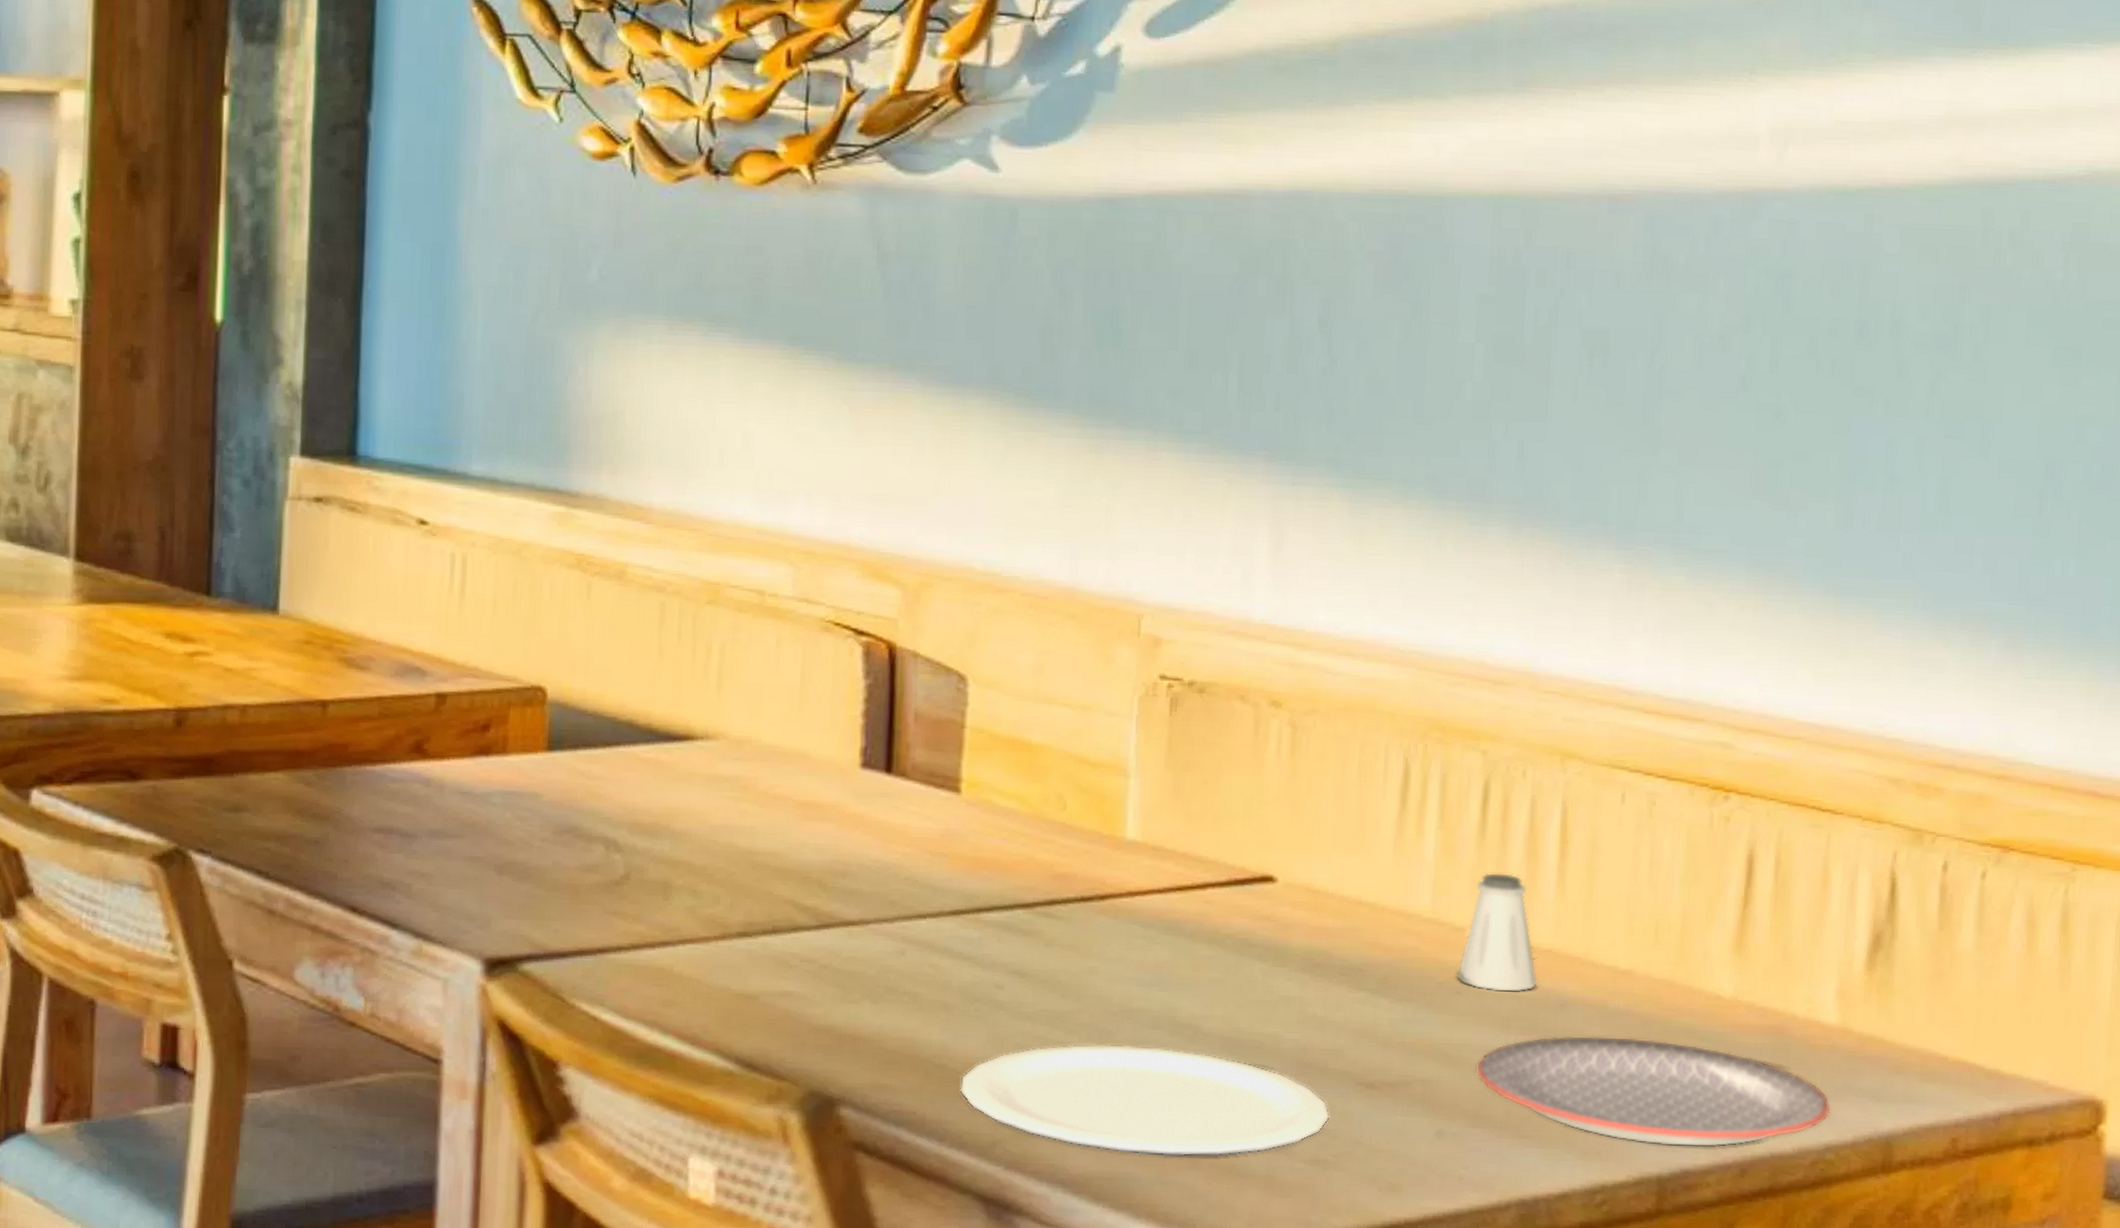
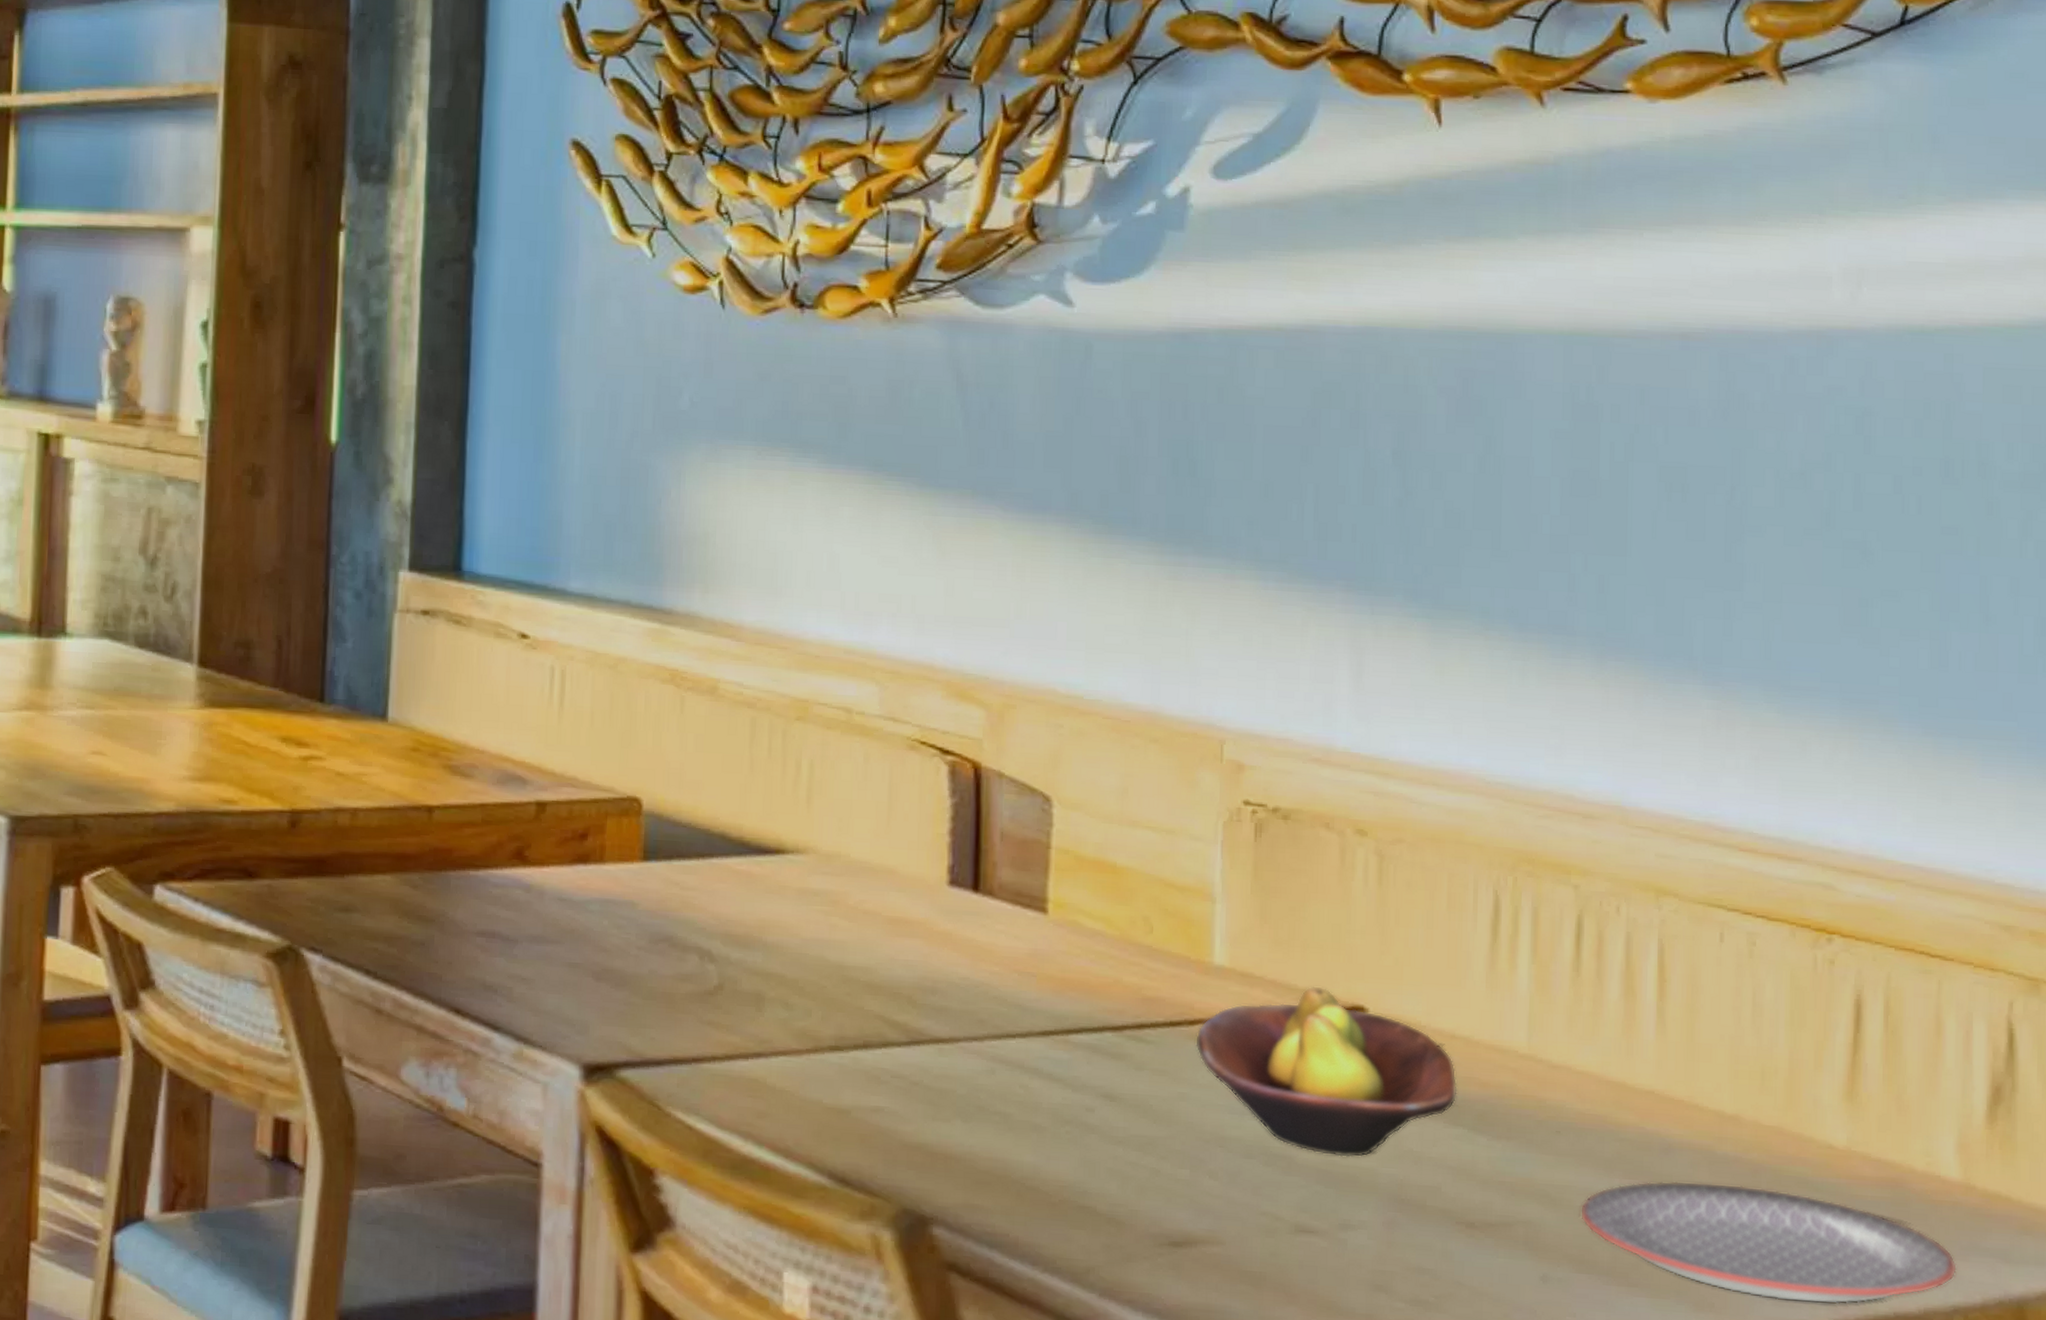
plate: present [960,1044,1330,1157] -> none [1052,1171,1430,1293]
fruit bowl: none [1106,857,1362,1025] -> present [1195,986,1458,1158]
saltshaker: present [1457,872,1538,992] -> none [1556,1009,1641,1134]

